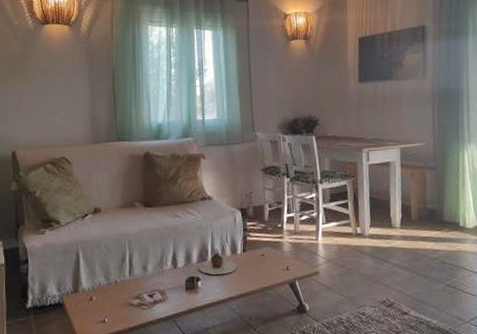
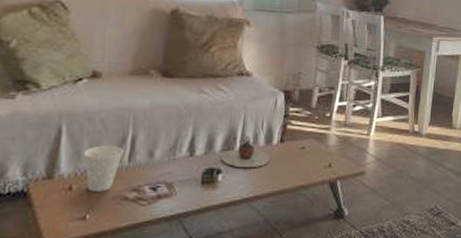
cup: none [97,264,125,301] -> present [83,145,124,192]

